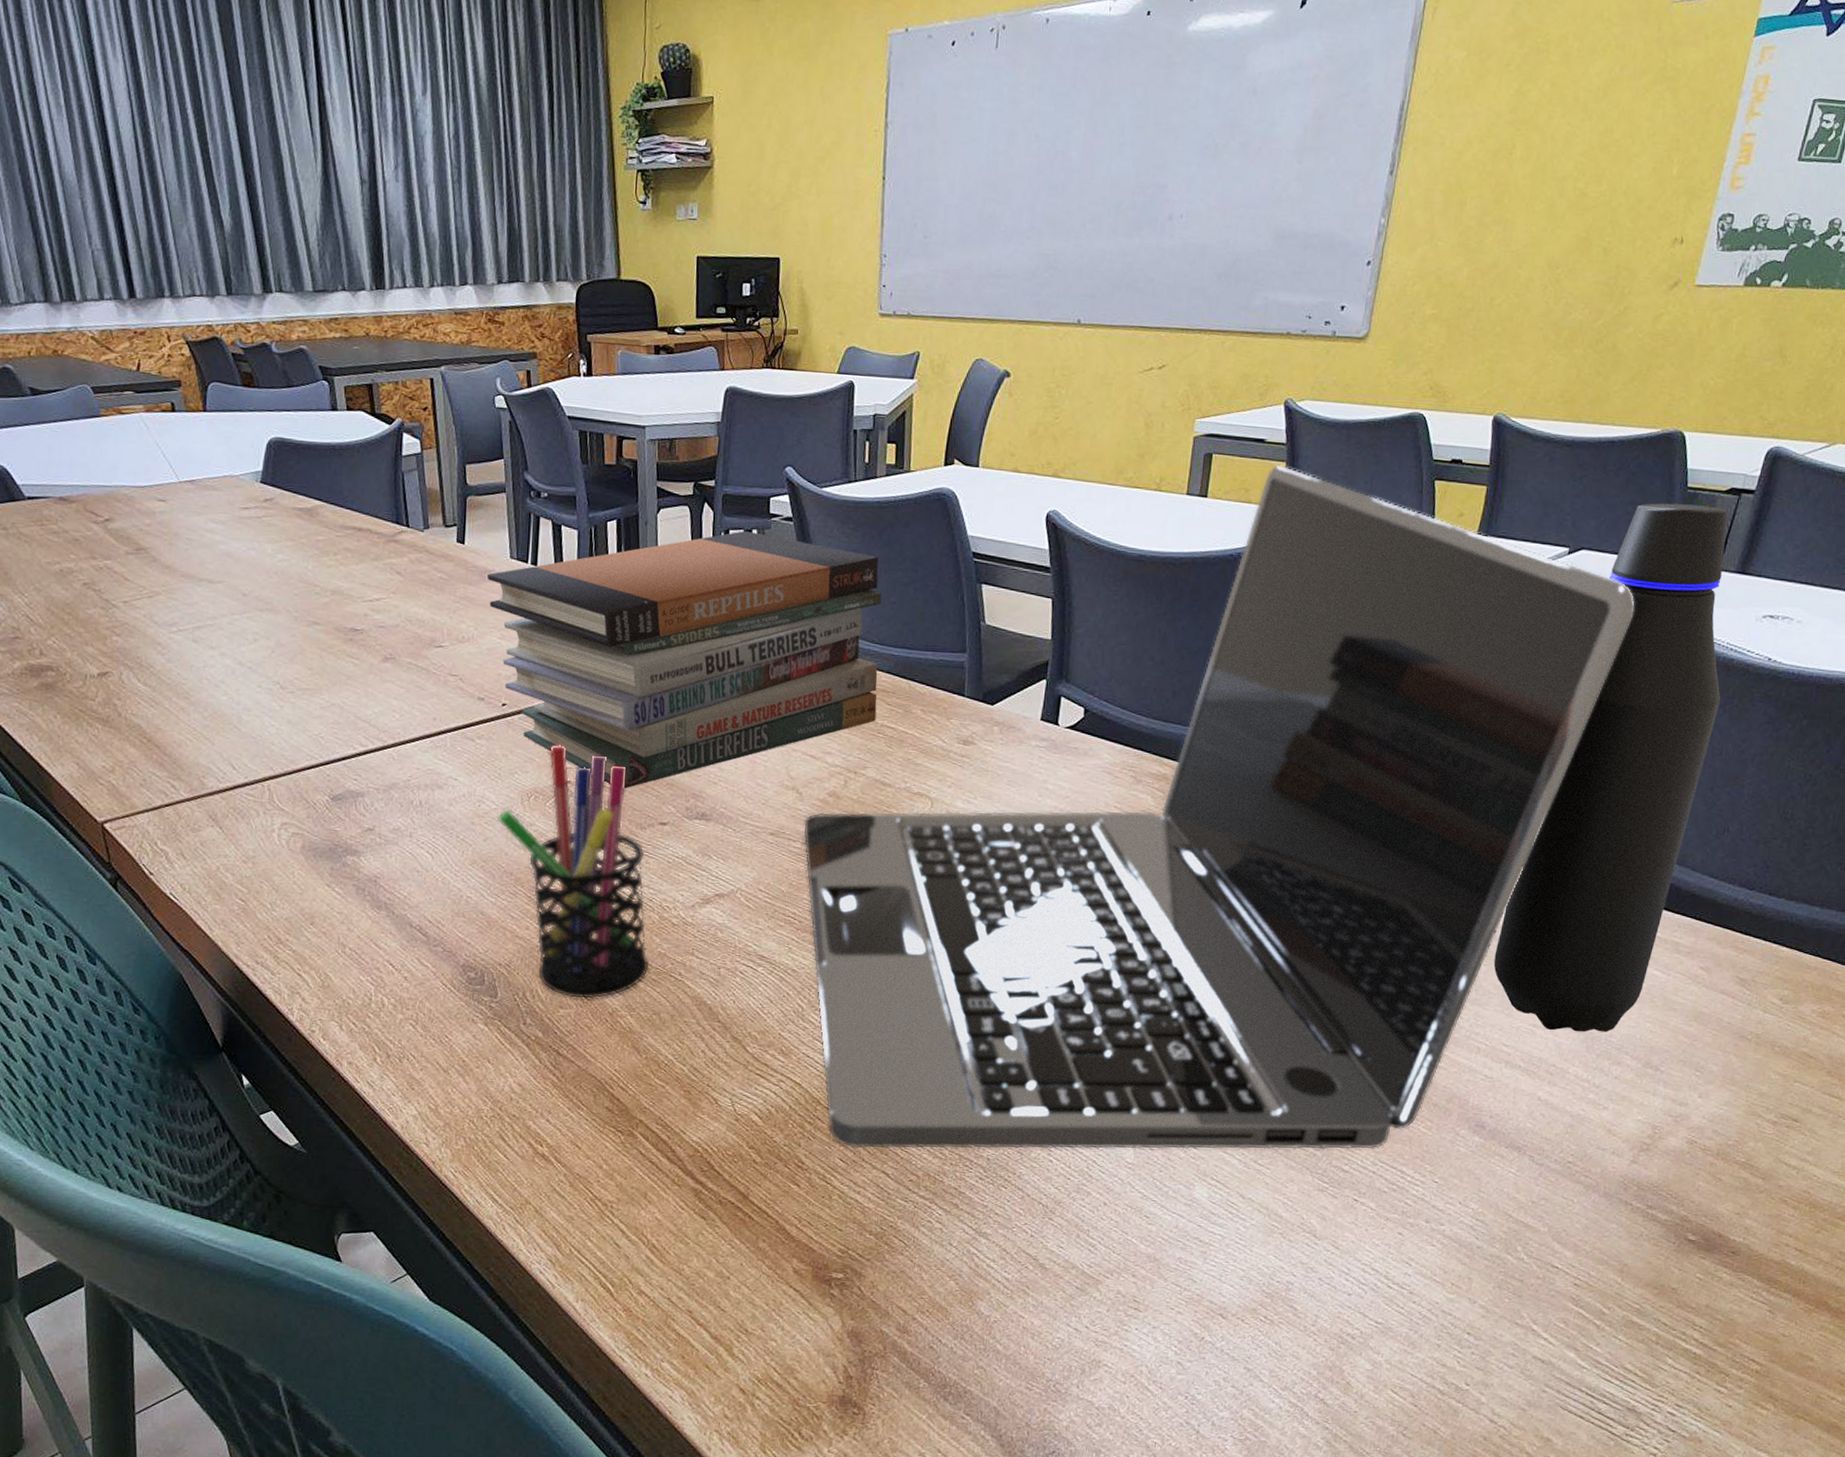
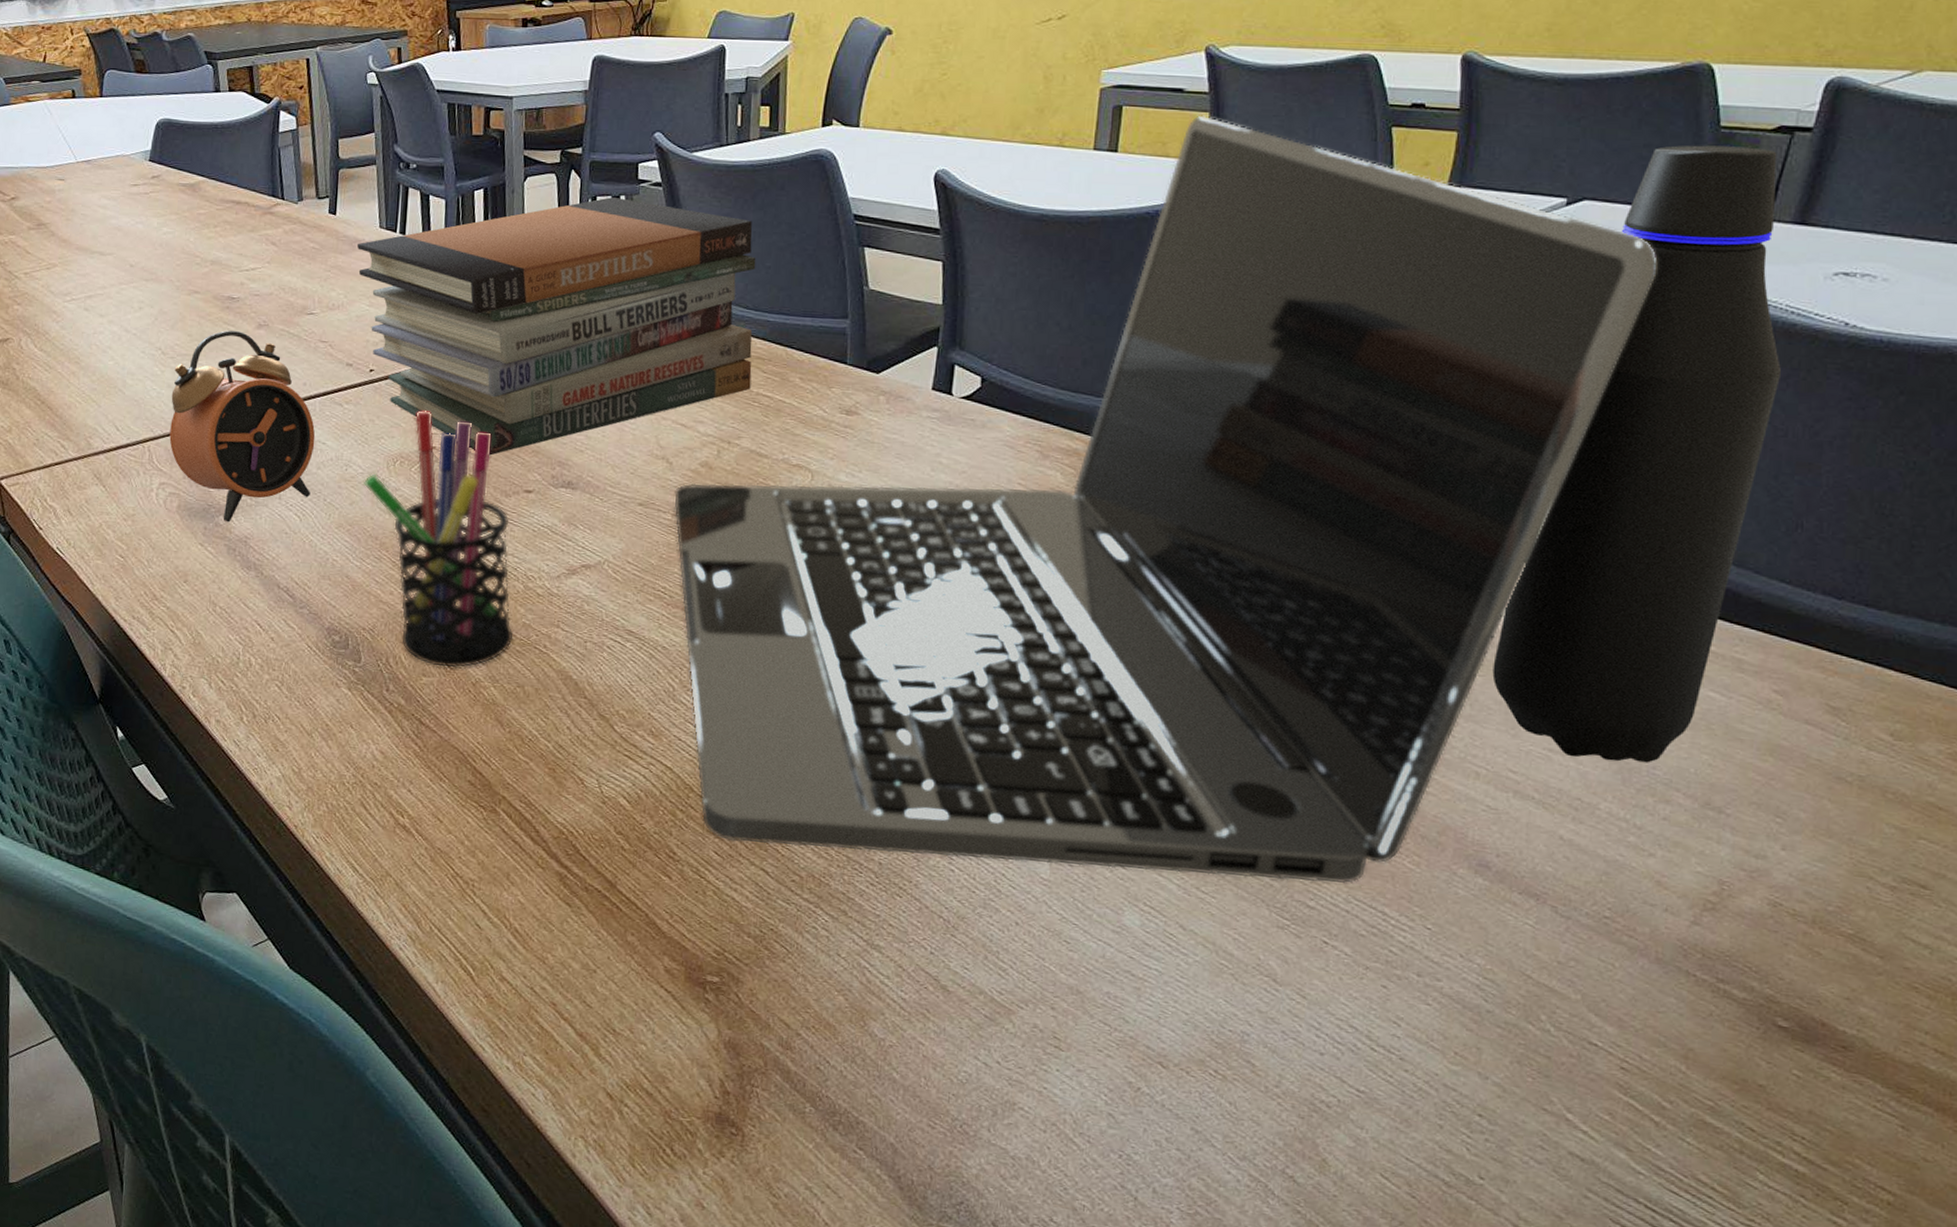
alarm clock: none [291,664,447,862] -> present [169,331,315,523]

